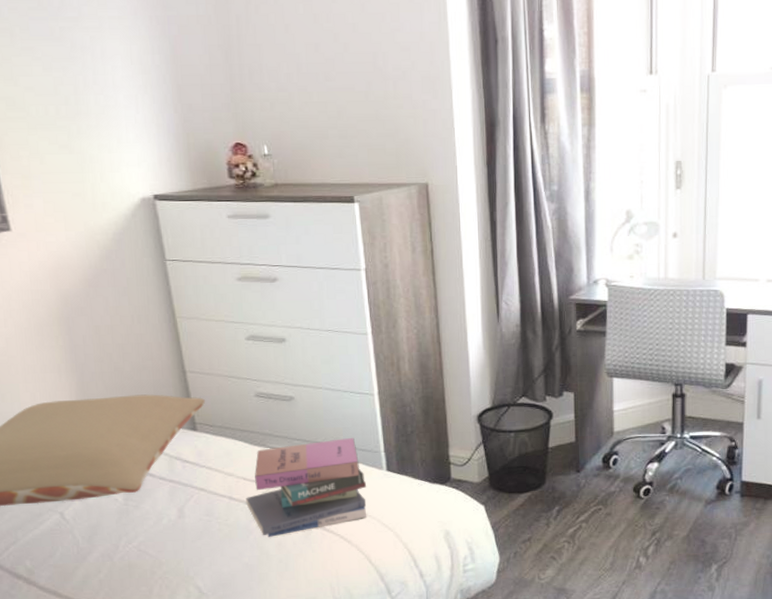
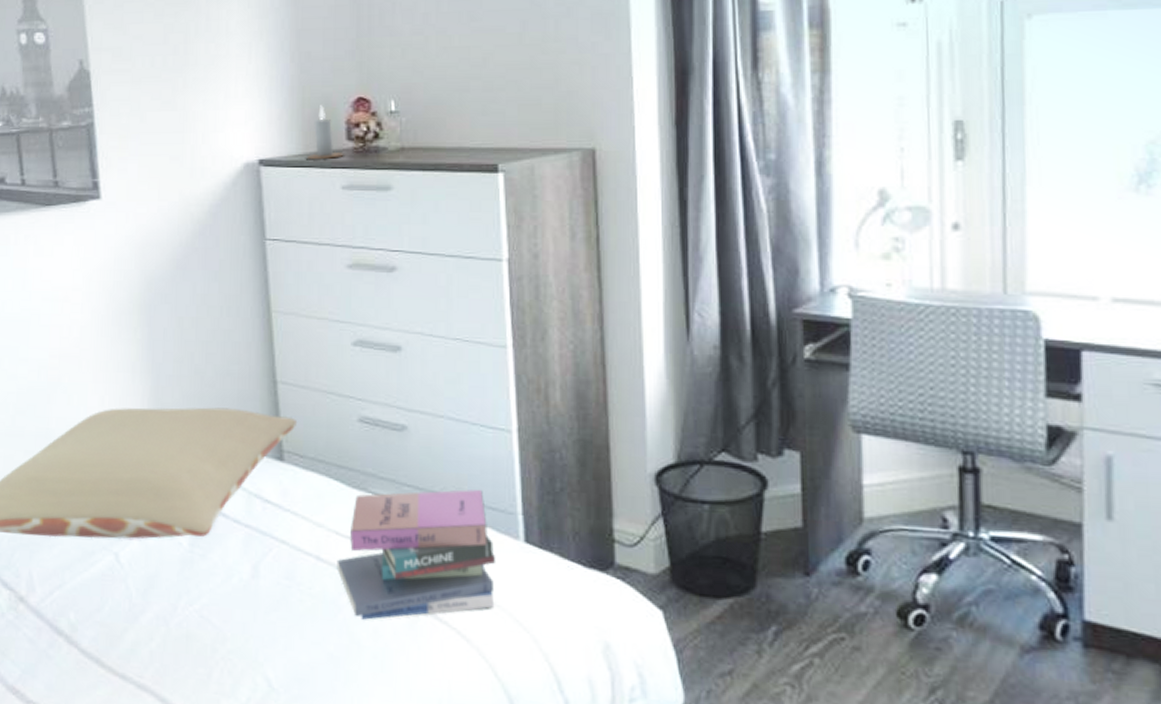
candle: none [195,149,228,195] -> present [306,105,344,160]

